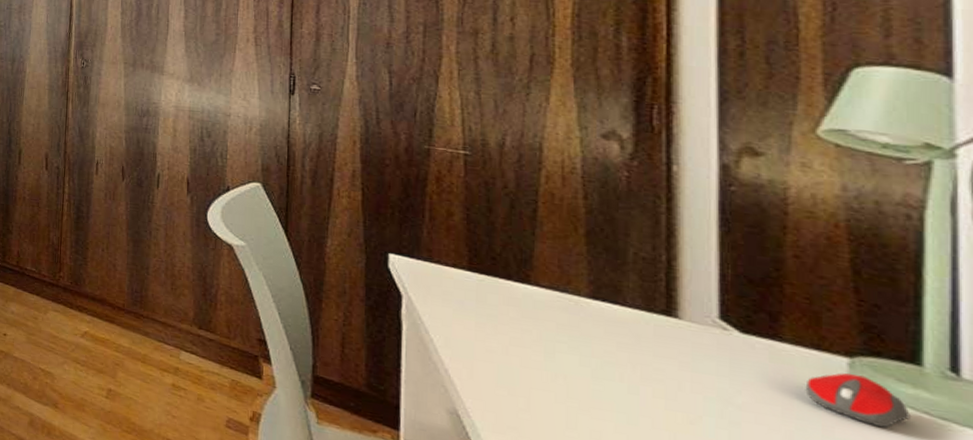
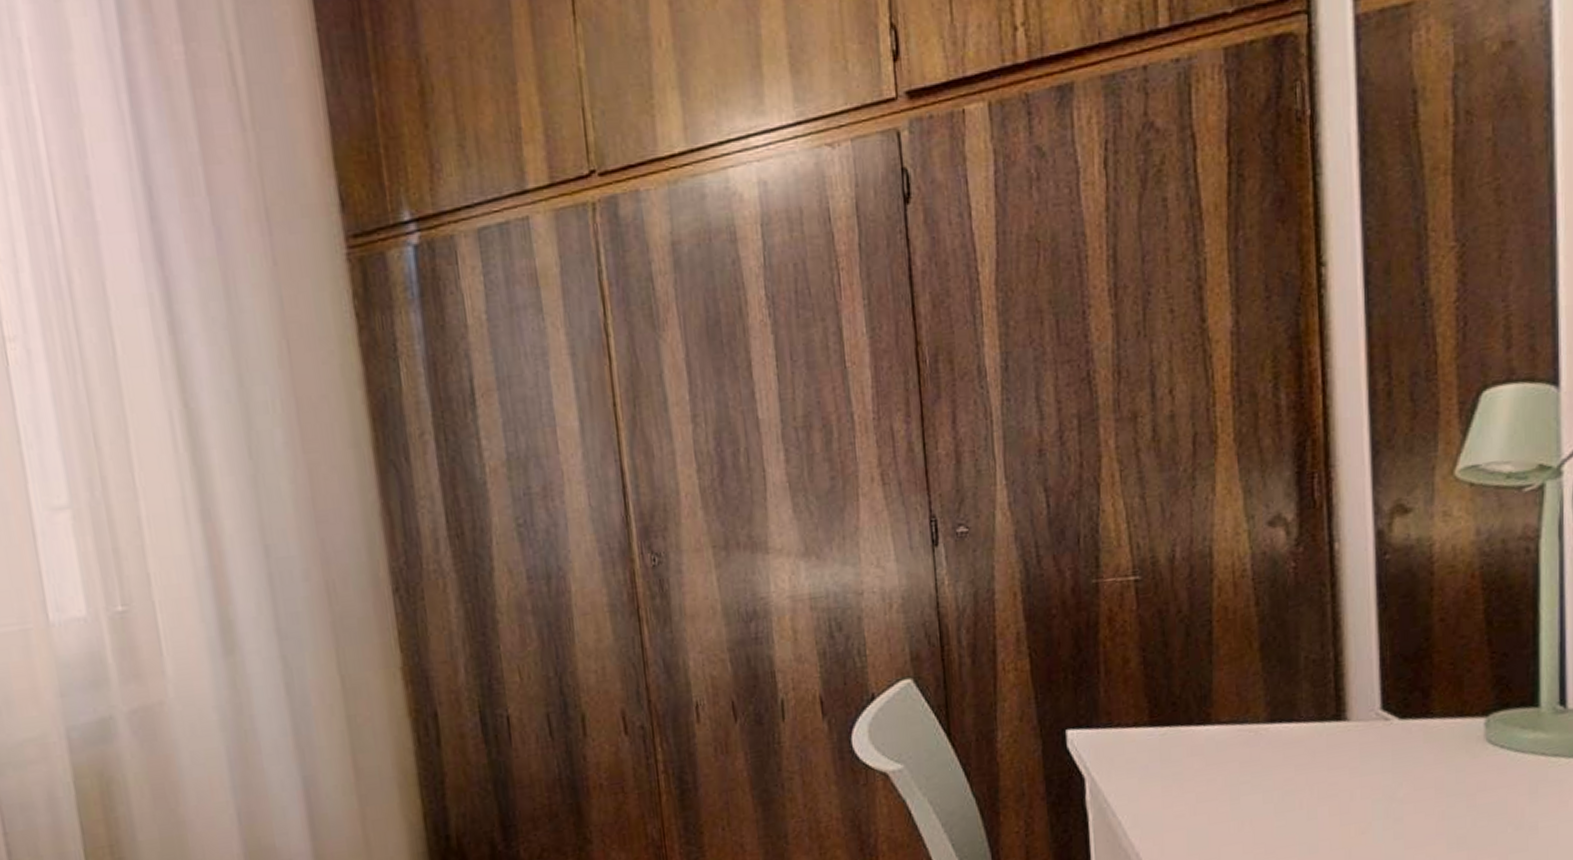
computer mouse: present [805,373,910,429] -> none [1452,732,1532,782]

